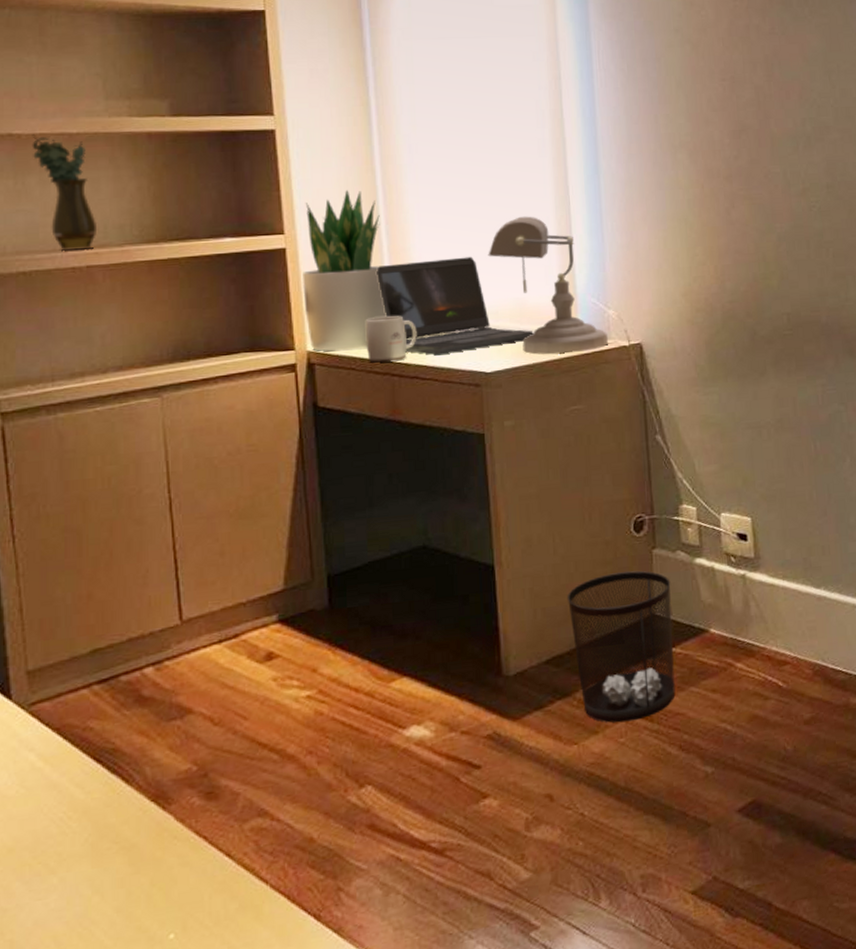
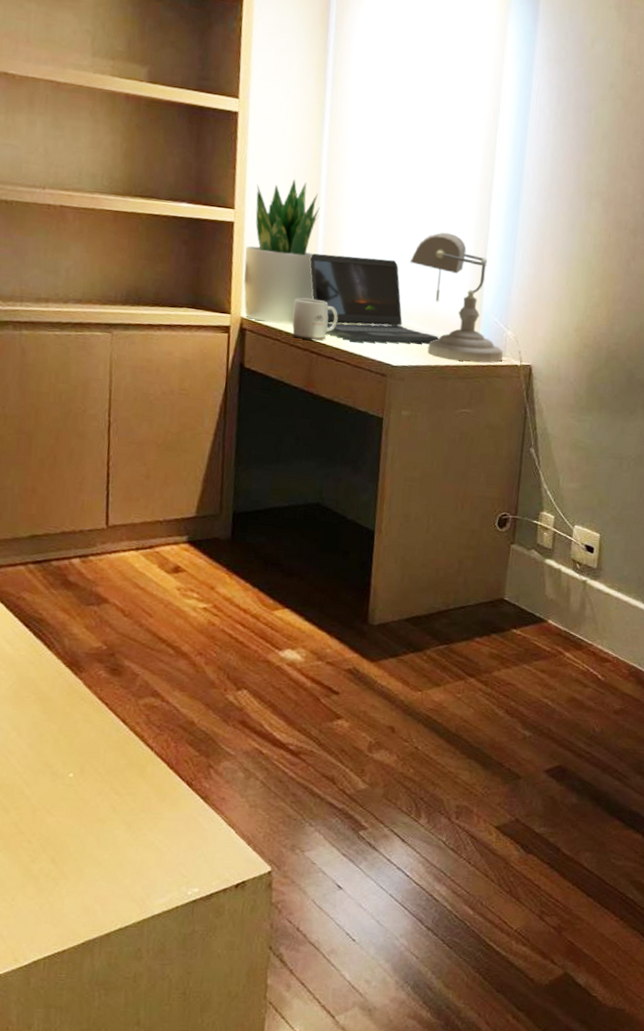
vase: present [32,134,98,251] -> none [23,76,74,190]
waste bin: present [567,570,676,723] -> none [431,557,522,682]

